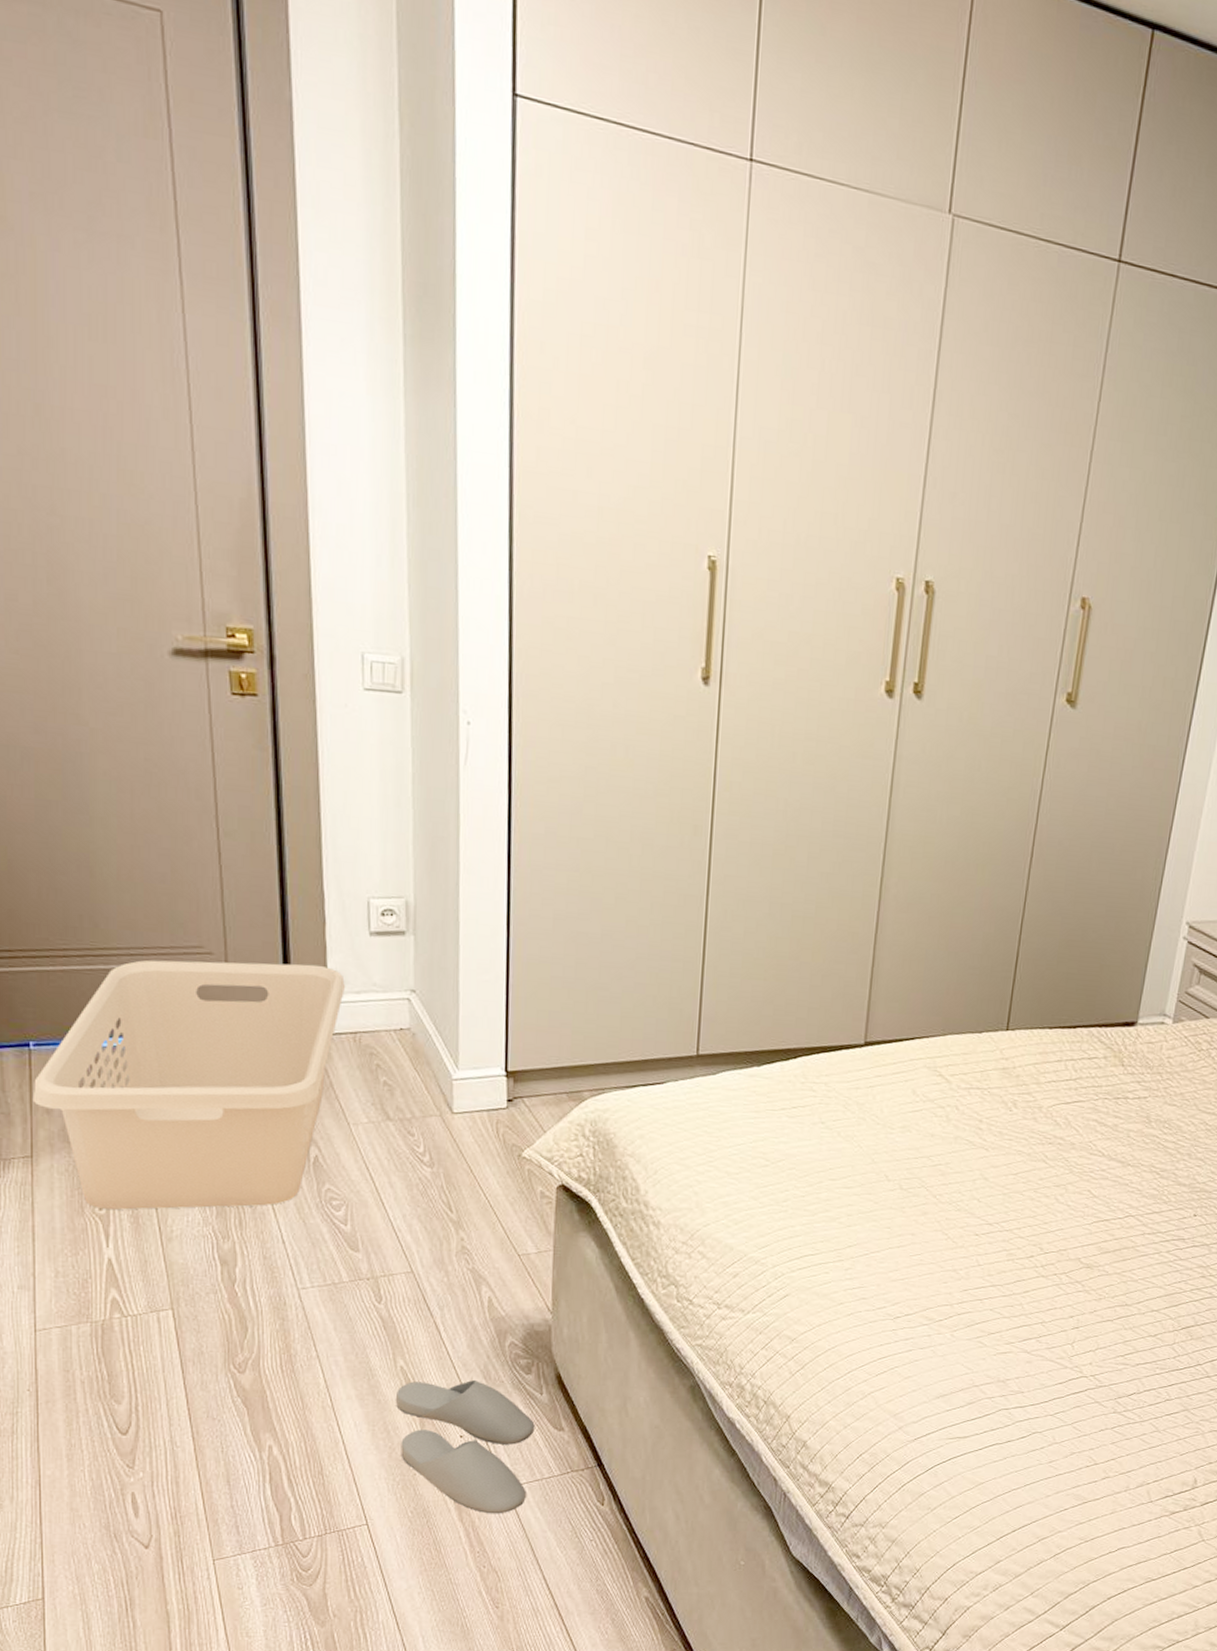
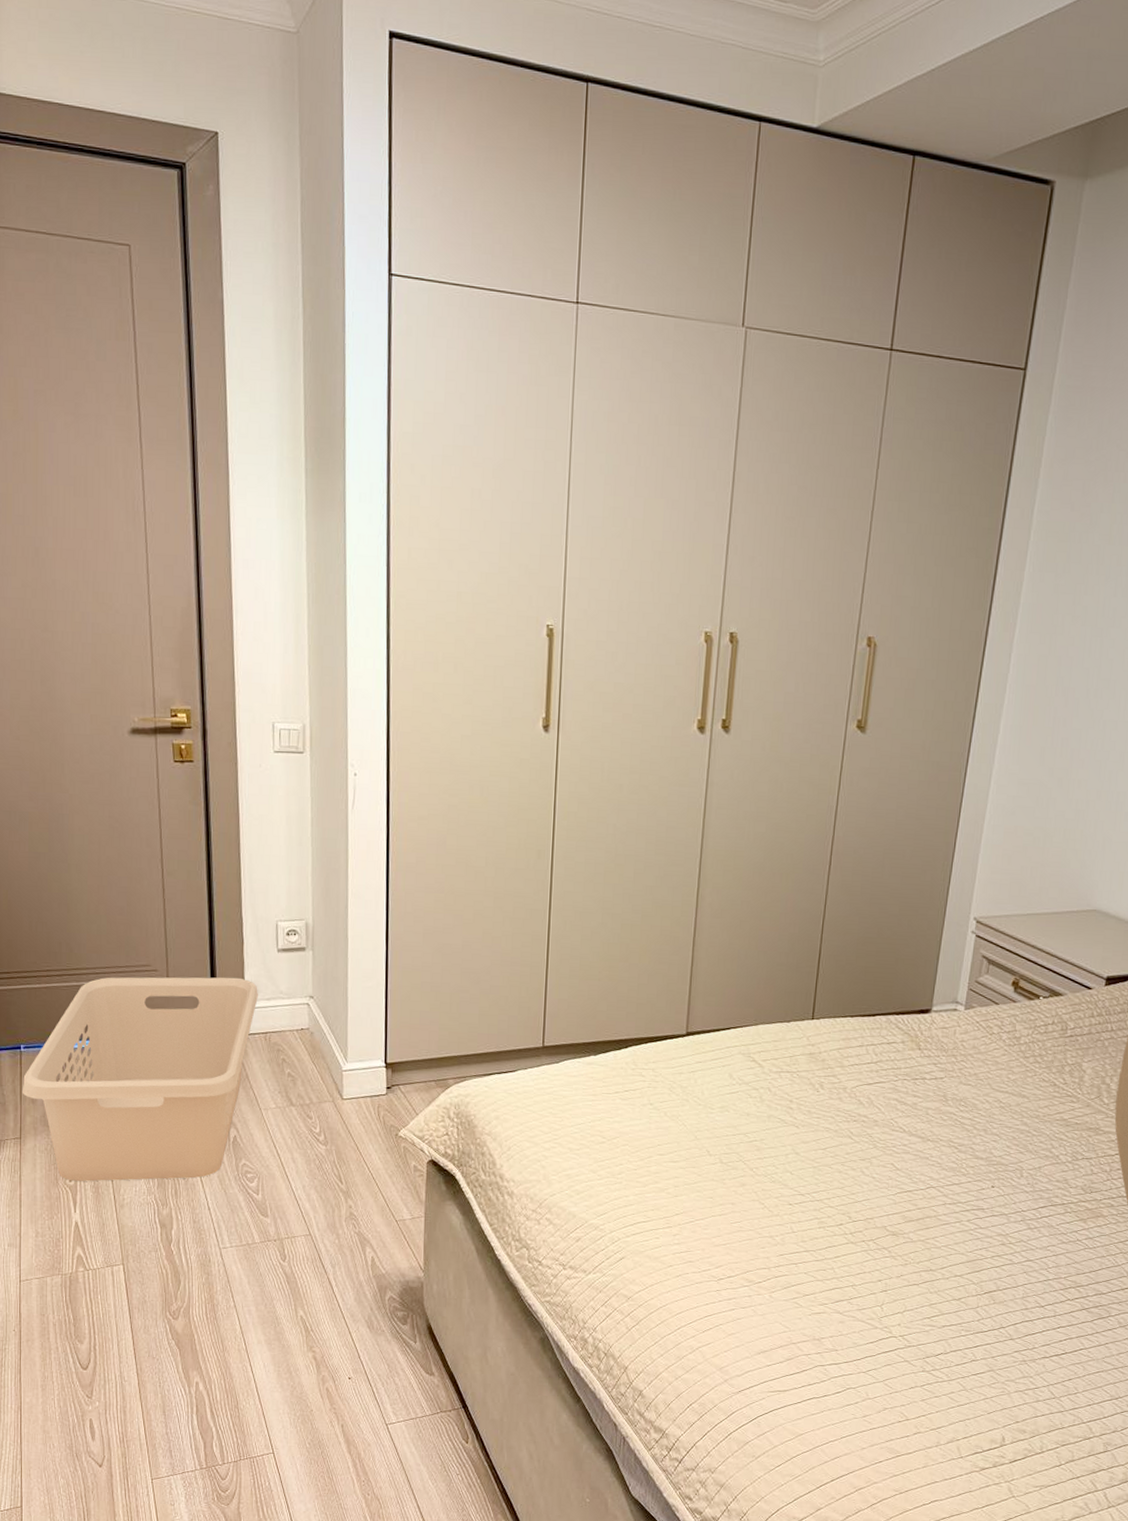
slippers: present [395,1379,535,1514] -> none [296,1328,410,1448]

